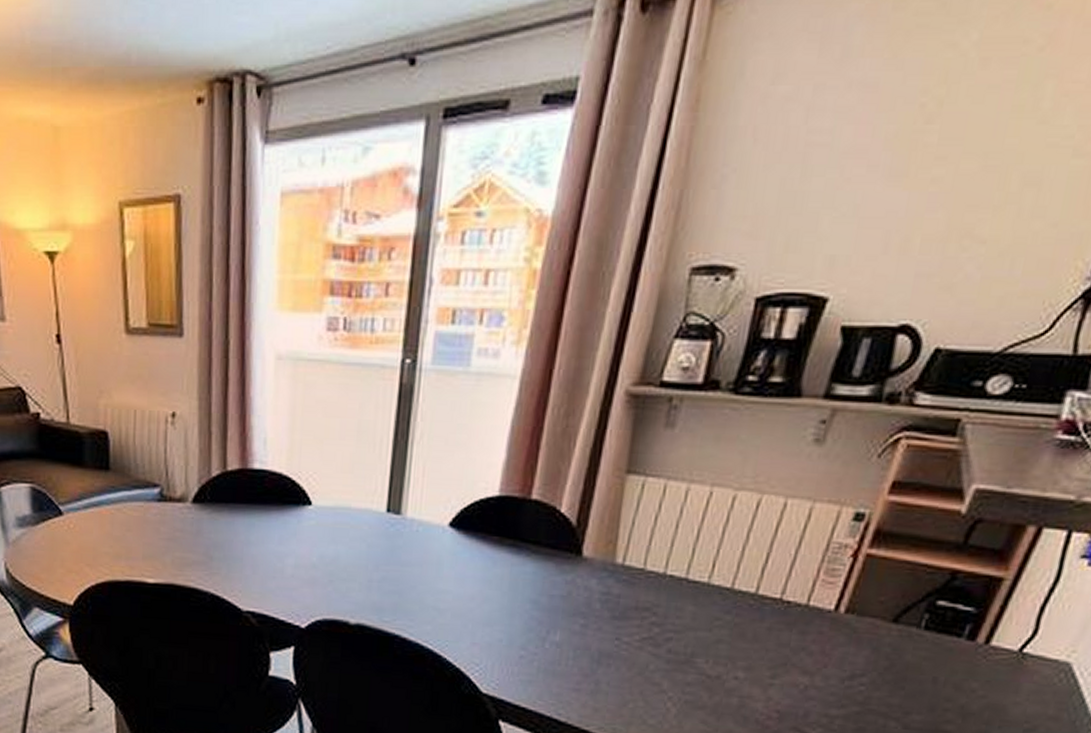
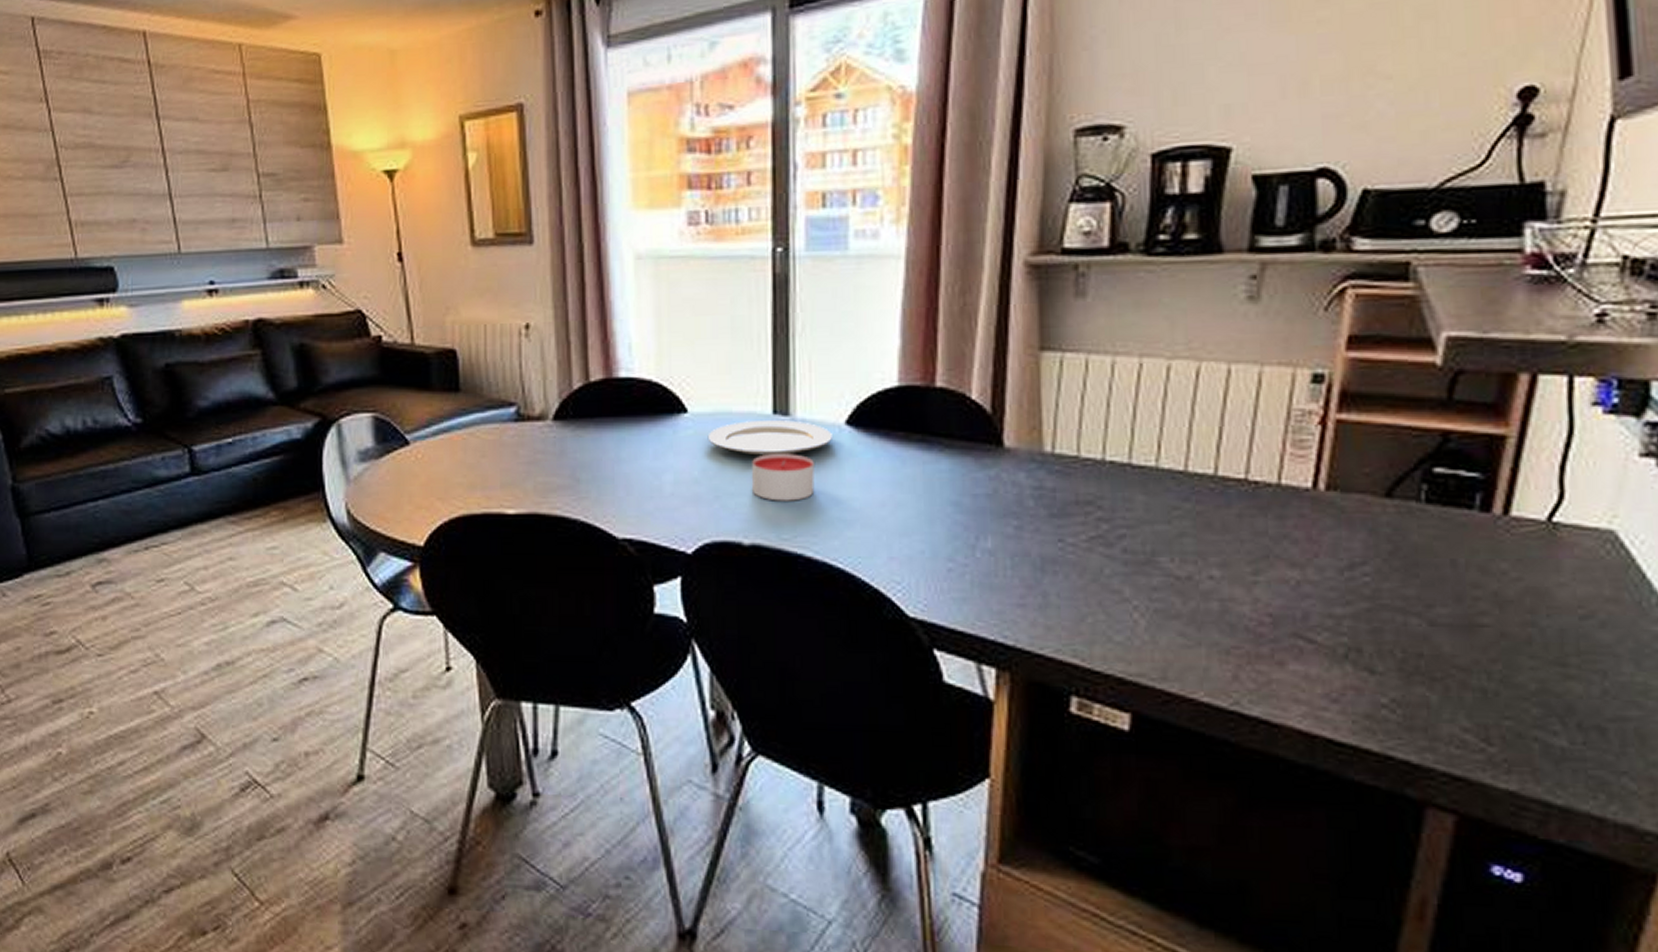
plate: none [327,516,436,550] -> present [707,419,832,456]
candle: none [362,547,418,590] -> present [752,454,815,501]

